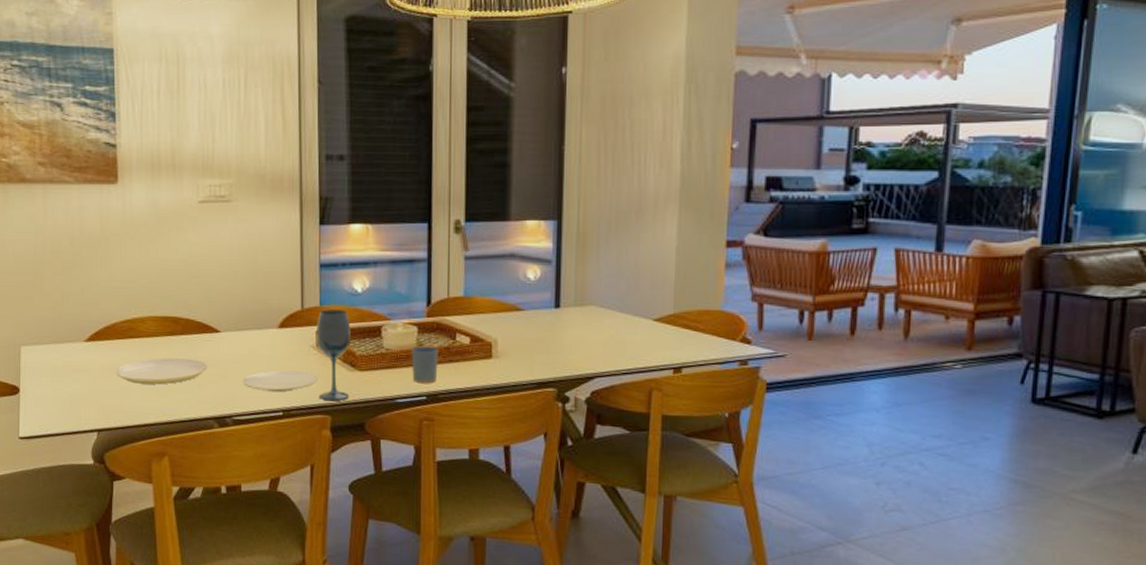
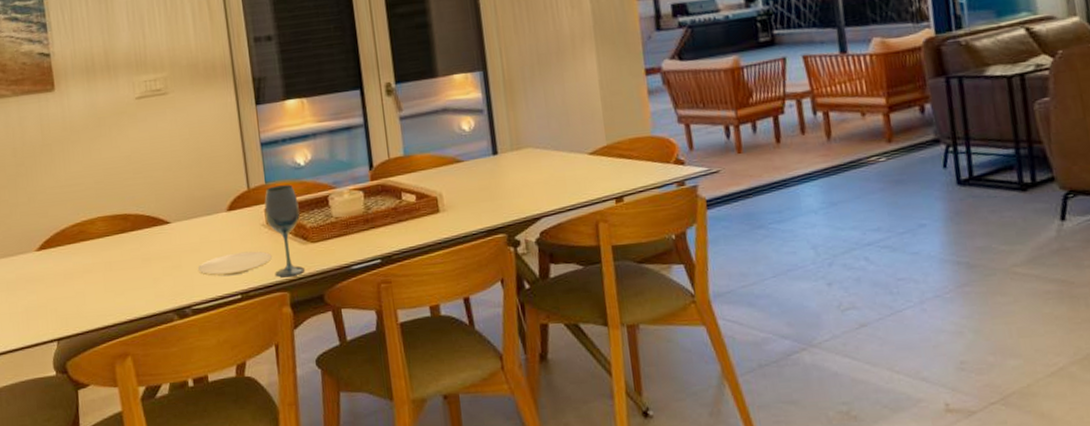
plate: present [116,358,209,385] -> none [70,253,162,287]
mug: present [411,346,438,383] -> none [360,209,389,247]

